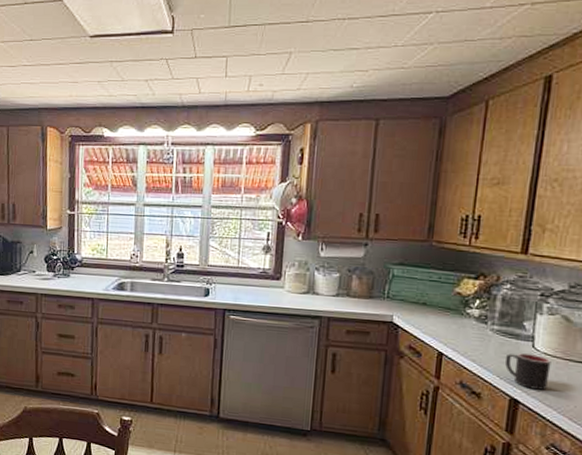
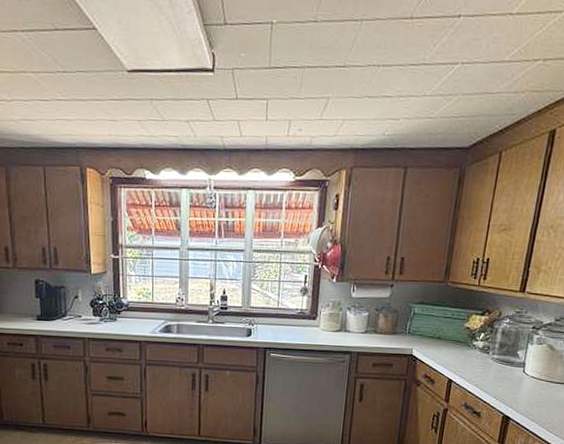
mug: present [505,353,551,390] -> none [501,378,537,407]

